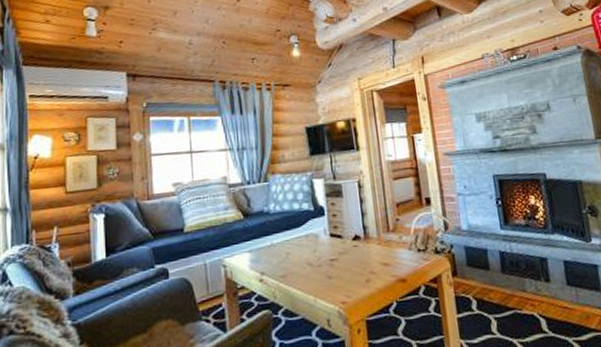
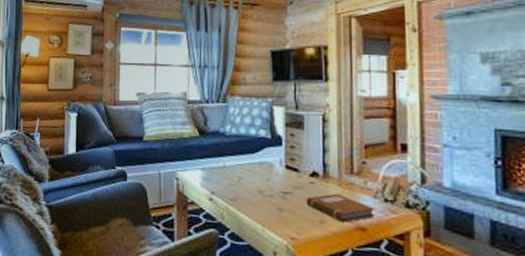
notebook: none [351,251,412,278] -> present [305,193,375,222]

